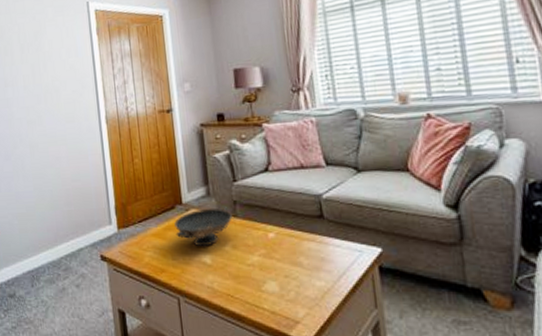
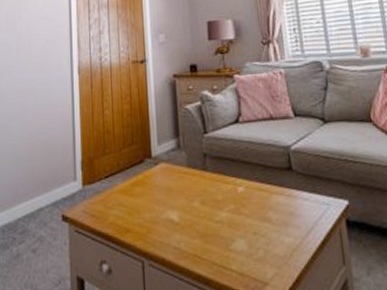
decorative bowl: present [174,205,232,247] -> none [143,158,202,204]

